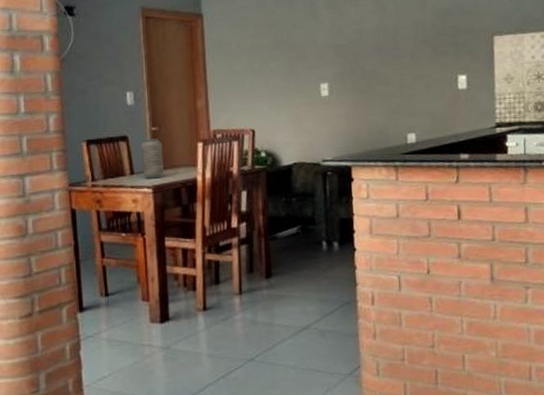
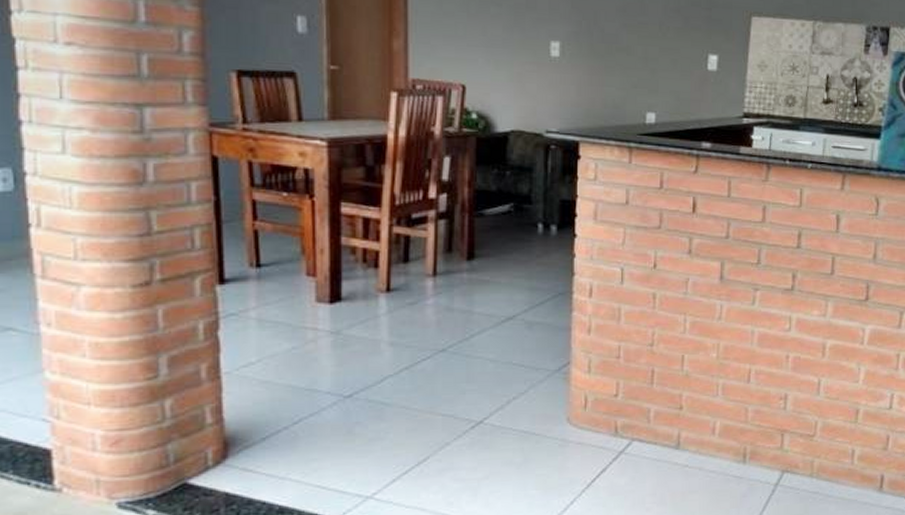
vase: present [141,138,164,179] -> none [315,79,343,130]

